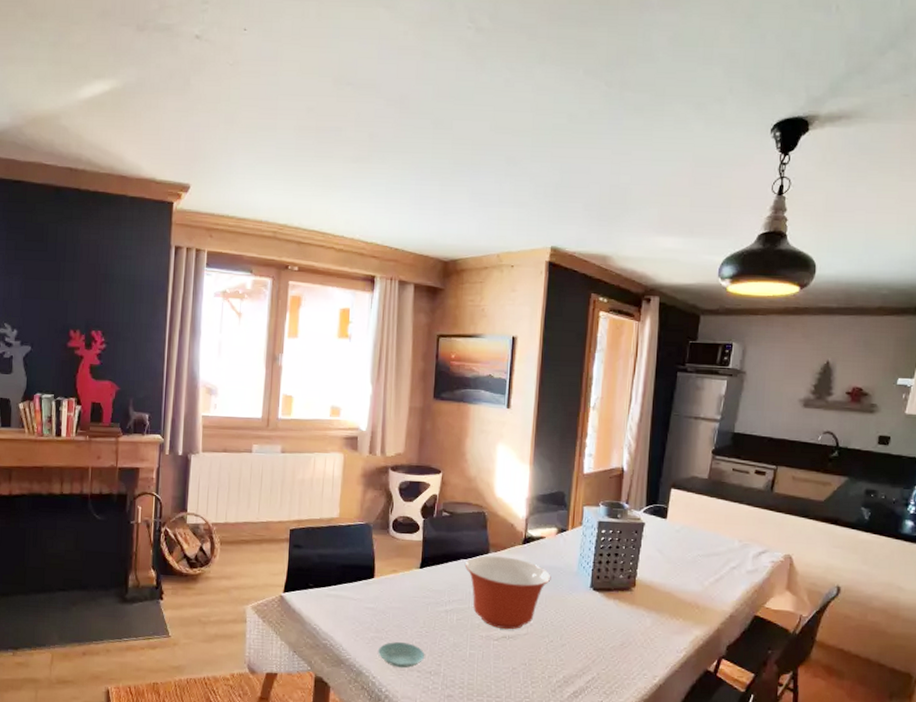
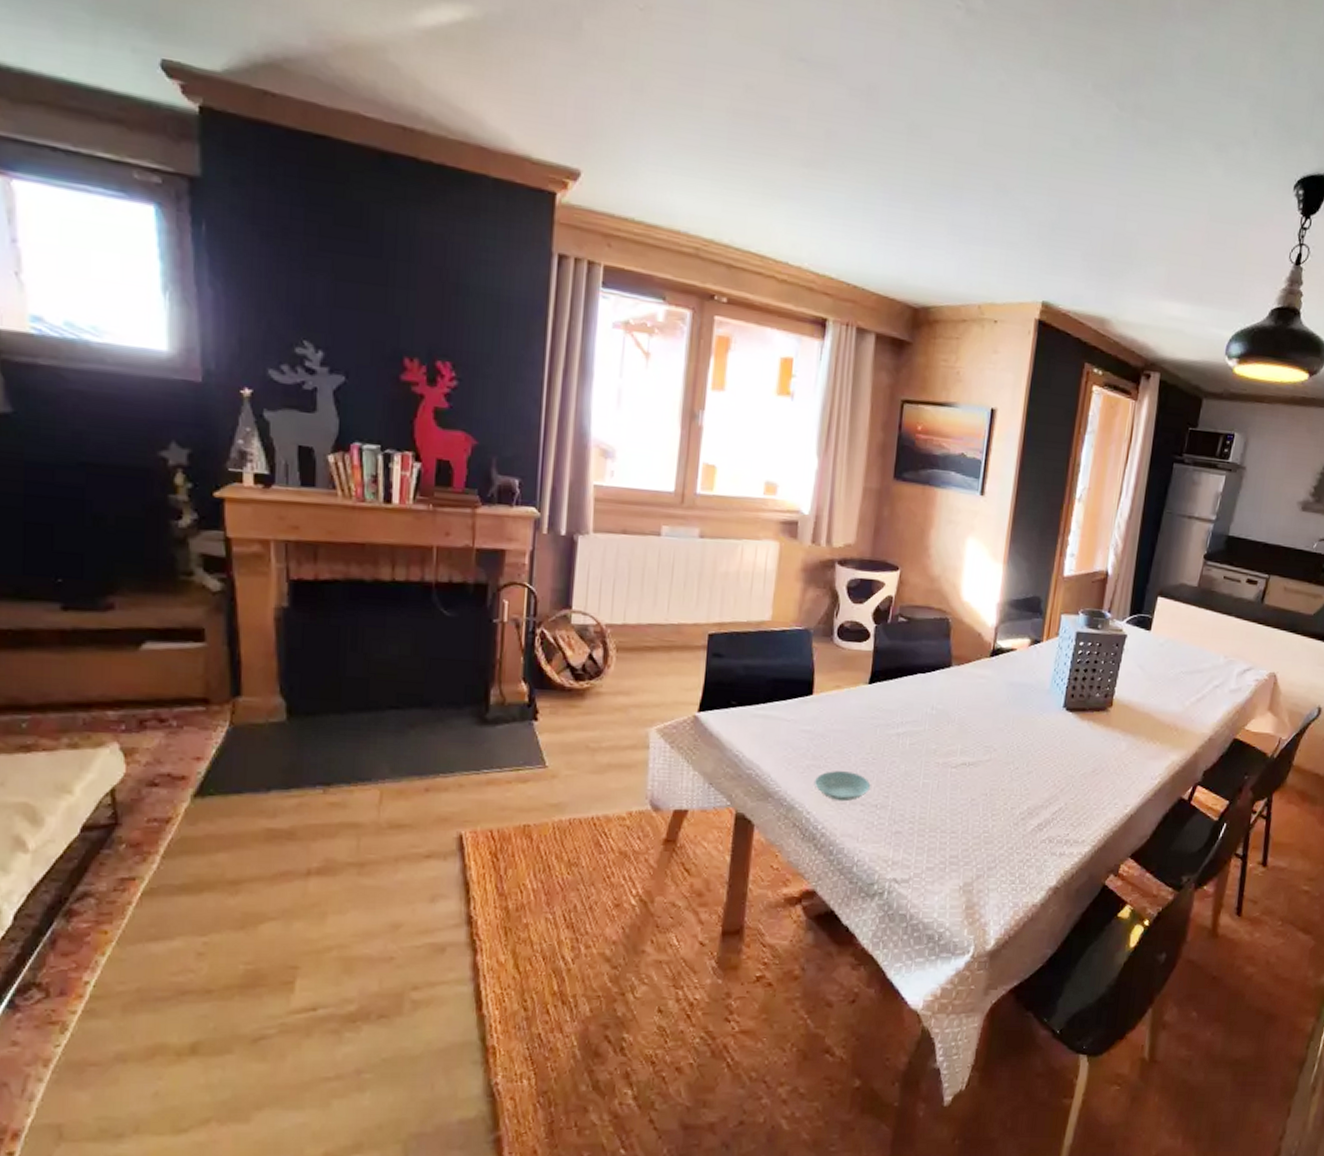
mixing bowl: present [464,555,551,630] -> none [922,669,1021,756]

